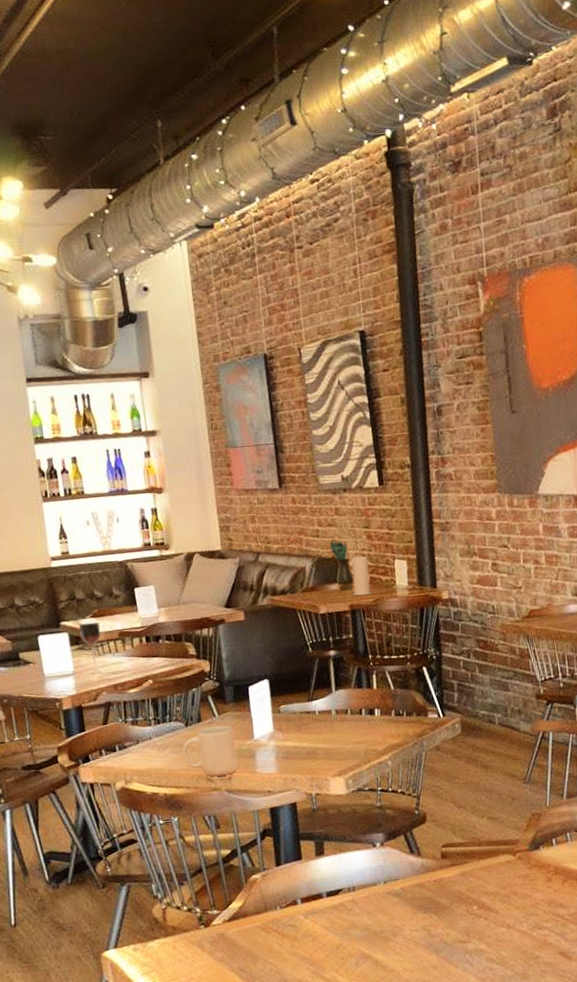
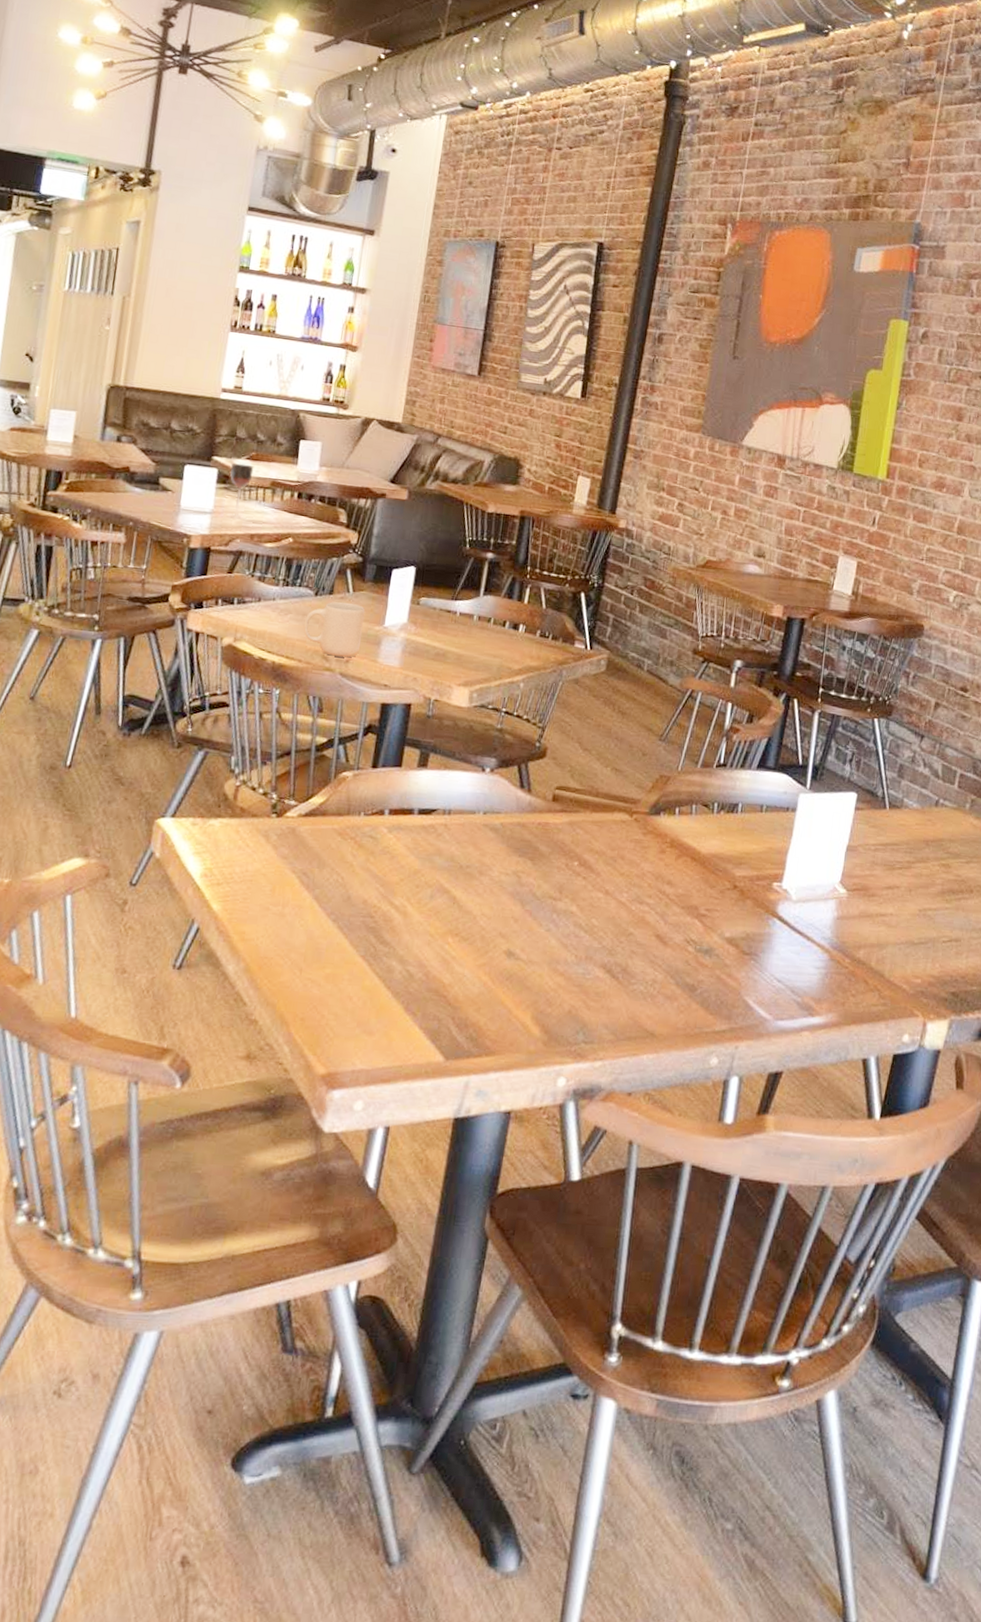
vase: present [329,539,354,592] -> none [513,440,533,497]
candle: present [351,556,373,596] -> none [524,462,552,505]

